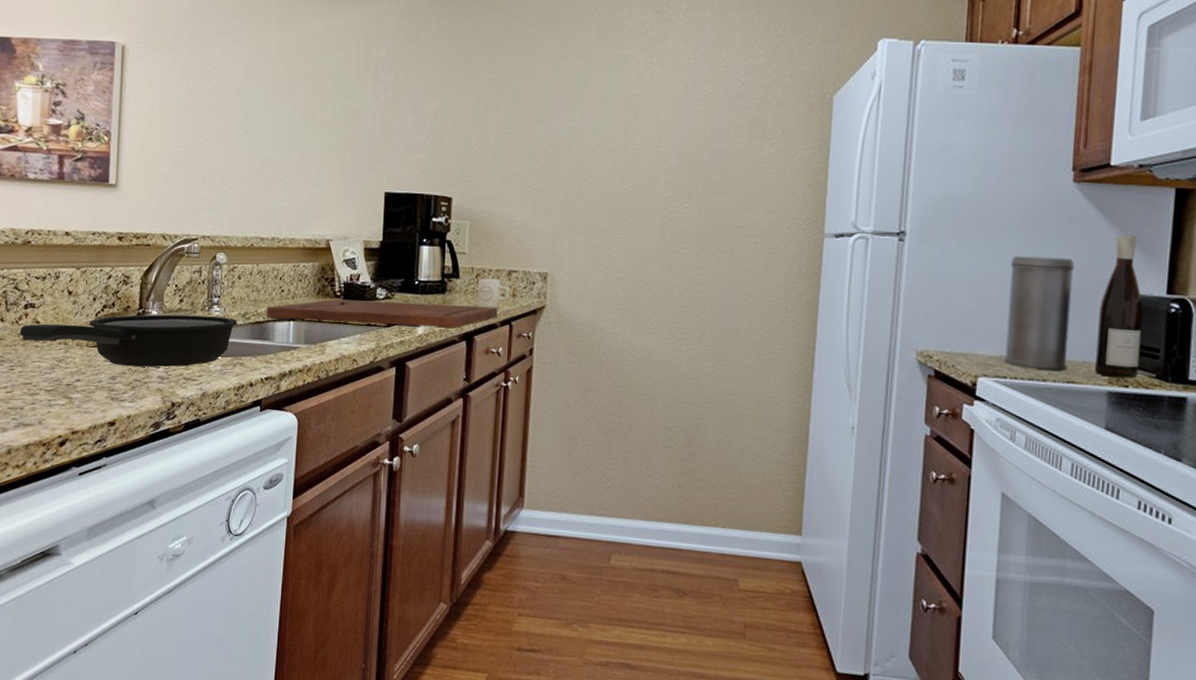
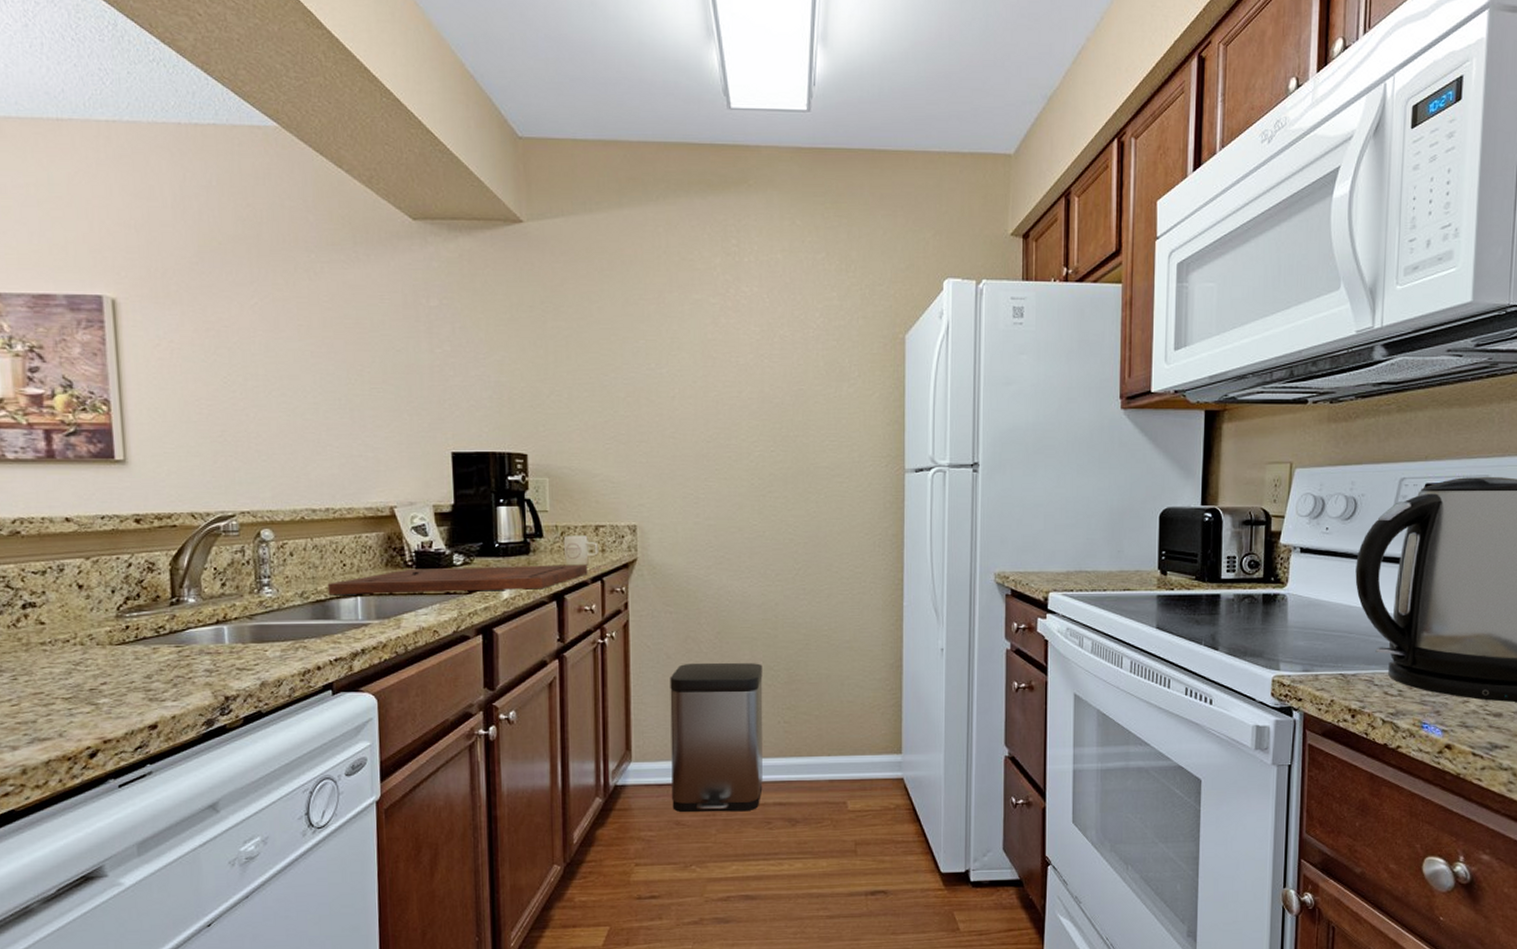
frying pan: present [19,314,238,368] -> none [19,599,295,663]
pedal bin: none [559,415,661,575] -> present [670,662,763,812]
canister: present [1003,255,1075,371] -> none [1070,479,1126,581]
bottle: present [1094,235,1144,379] -> none [1145,455,1183,582]

